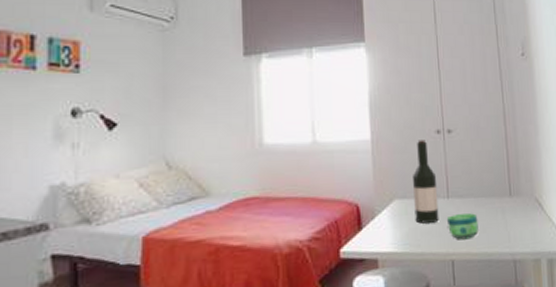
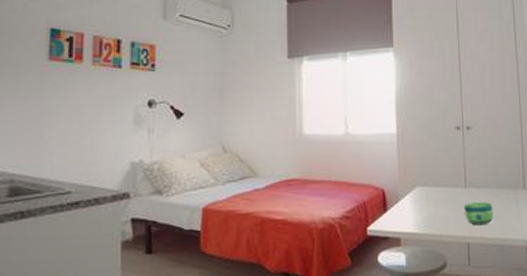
wine bottle: present [413,140,439,224] -> none [434,135,457,209]

